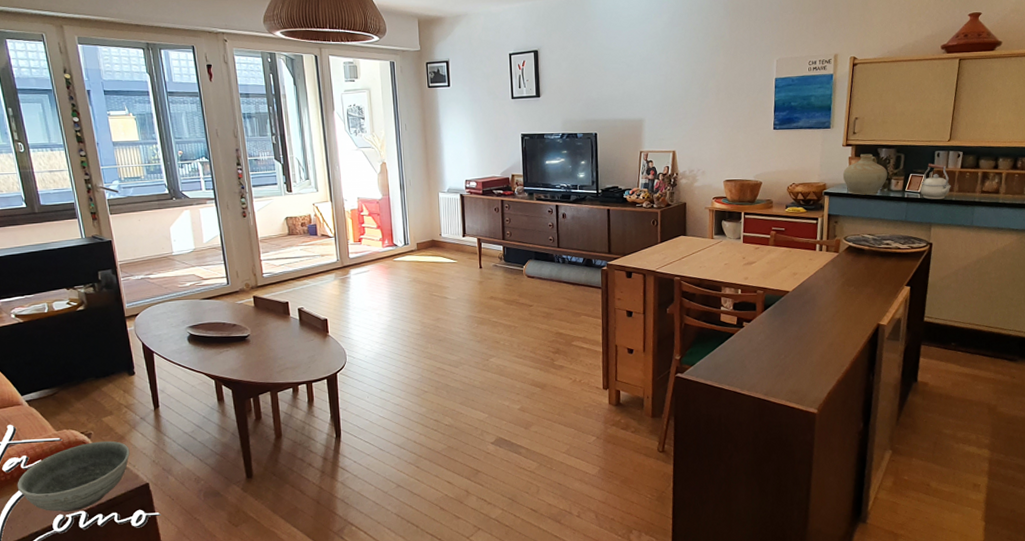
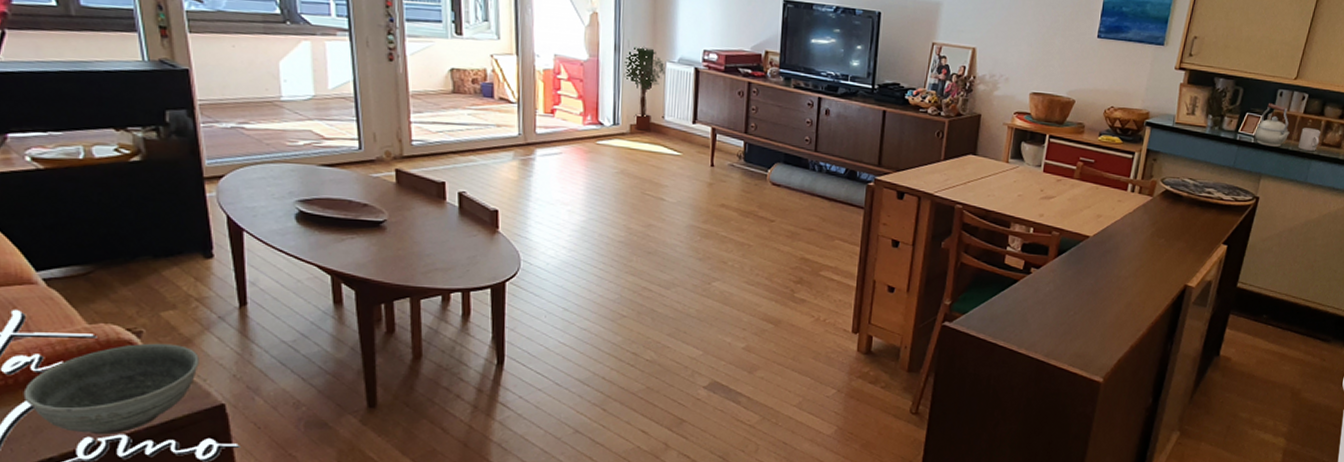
potted tree: none [408,184,439,247] -> present [624,47,666,131]
ceramic jug: present [842,154,888,195] -> none [1170,81,1222,132]
cup: none [960,180,980,200] -> present [1297,128,1322,152]

